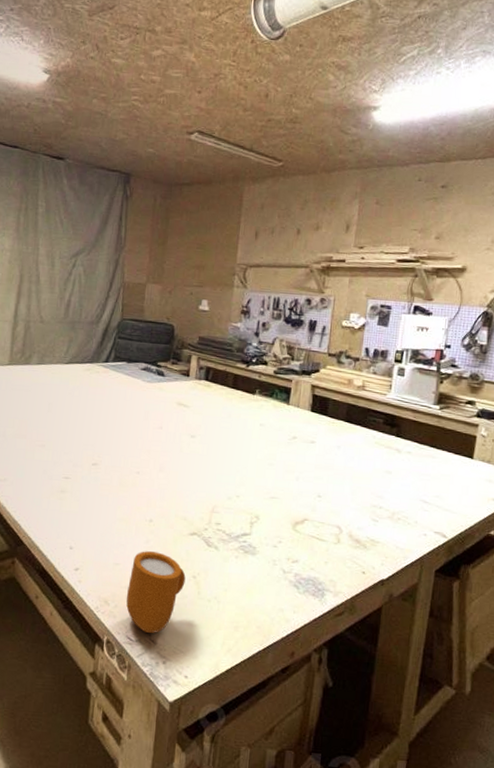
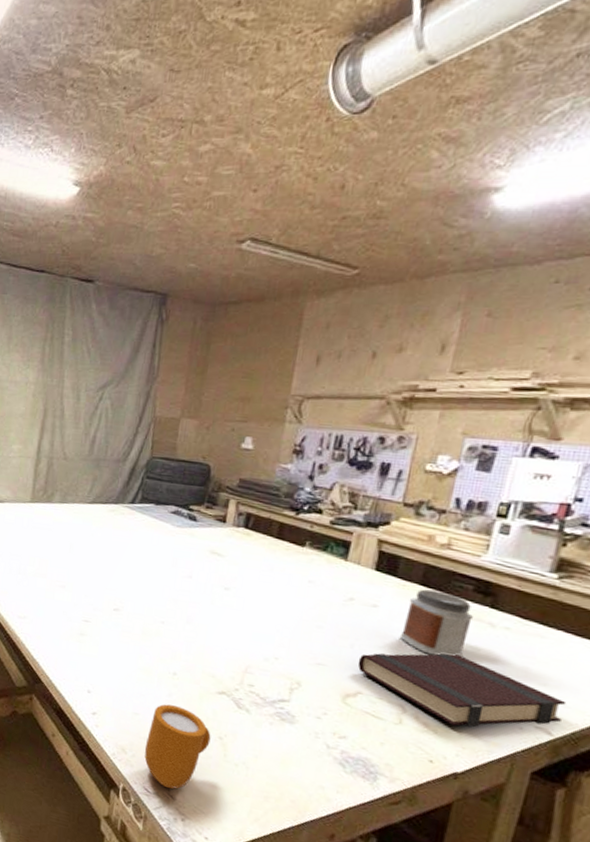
book: none [303,477,454,539] -> present [357,653,567,728]
jar: none [333,425,386,480] -> present [399,589,474,657]

